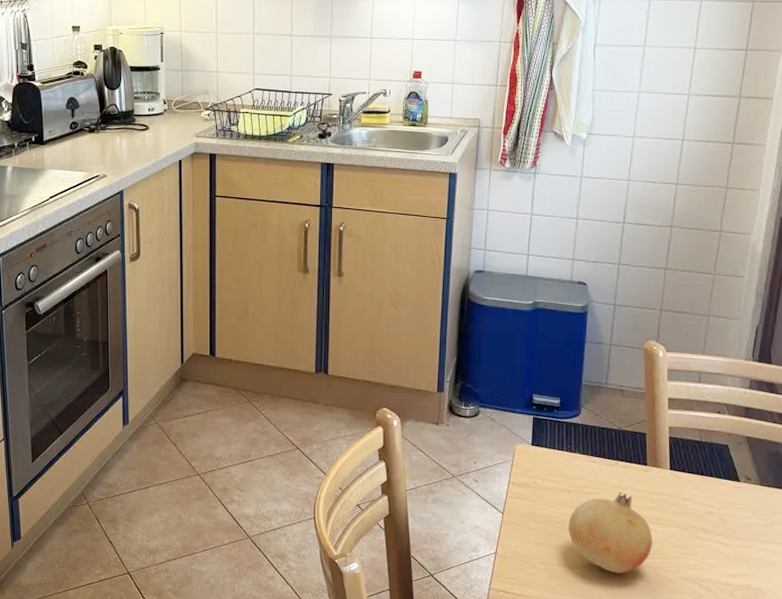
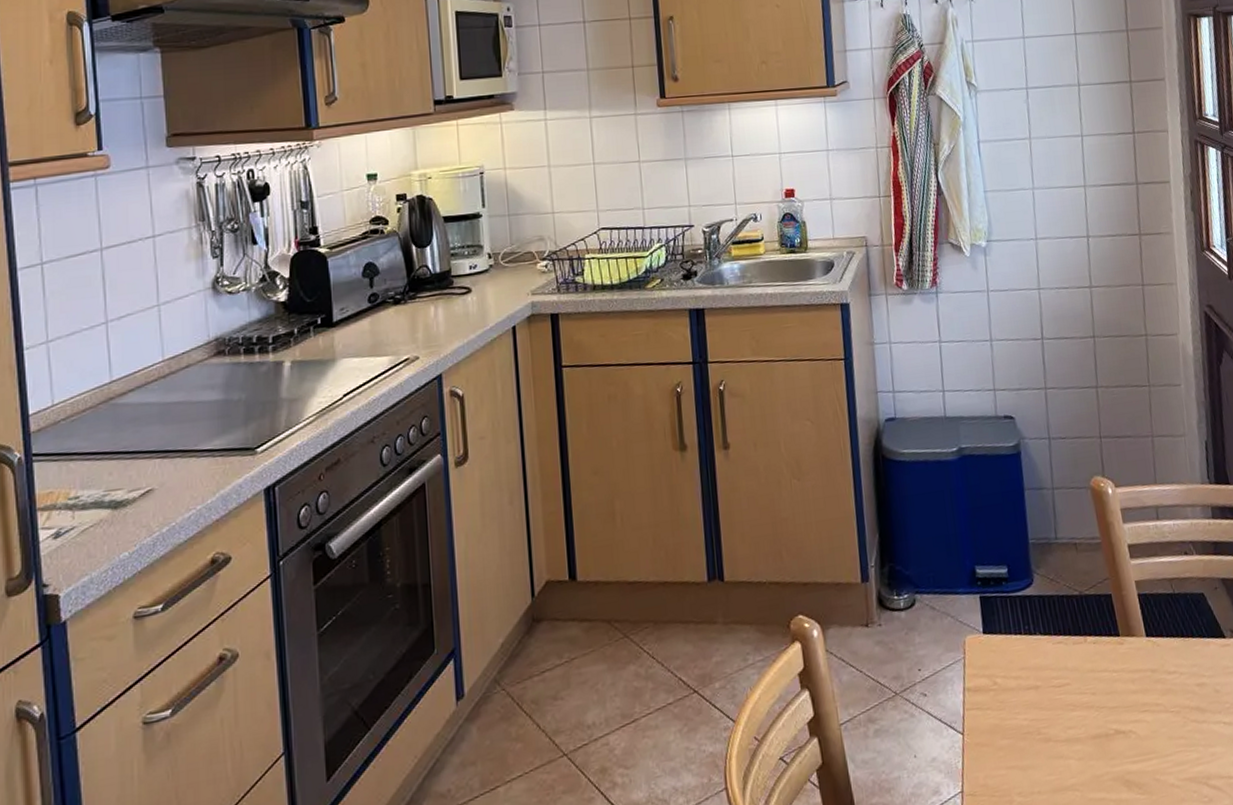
fruit: present [568,492,652,573] -> none [1042,677,1145,790]

